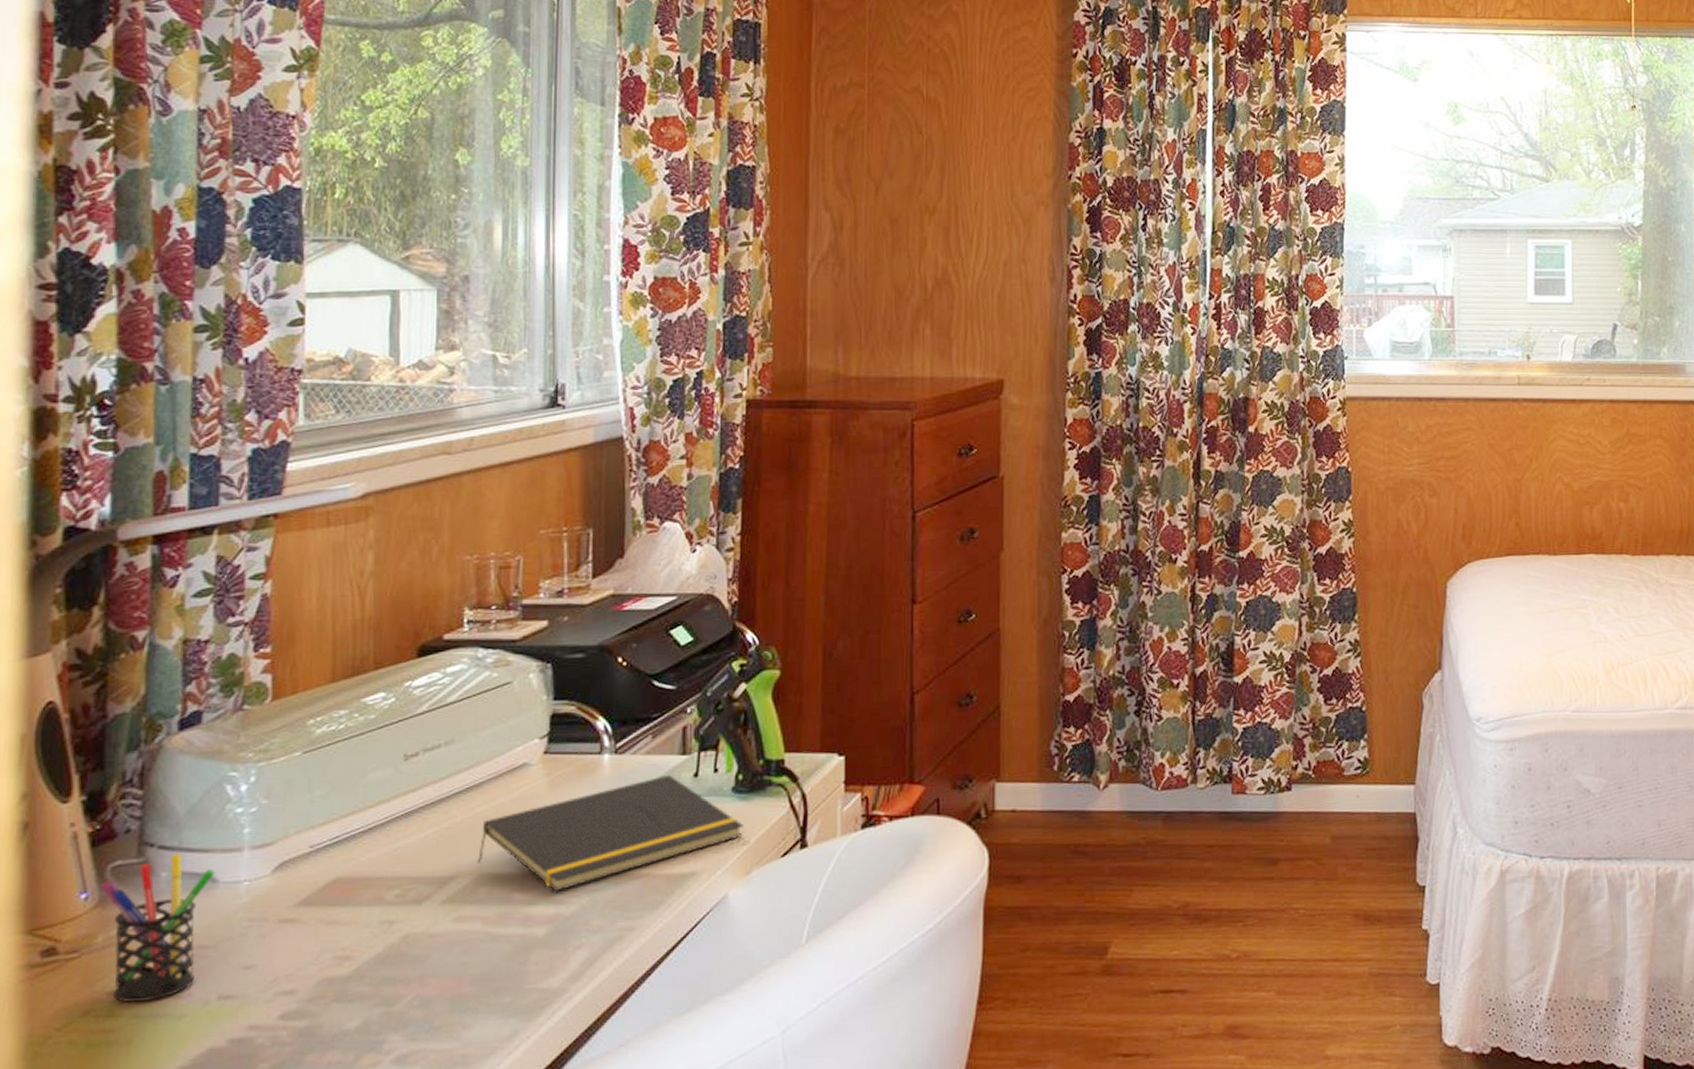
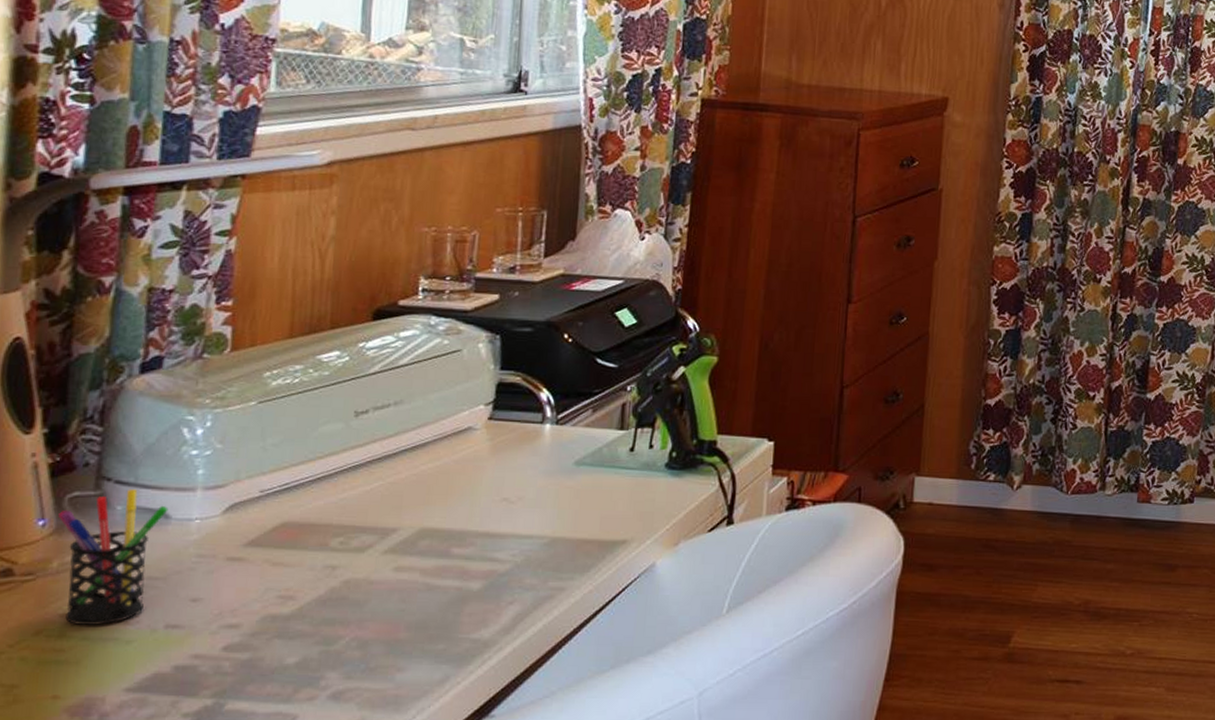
notepad: present [478,775,743,892] -> none [420,448,674,550]

